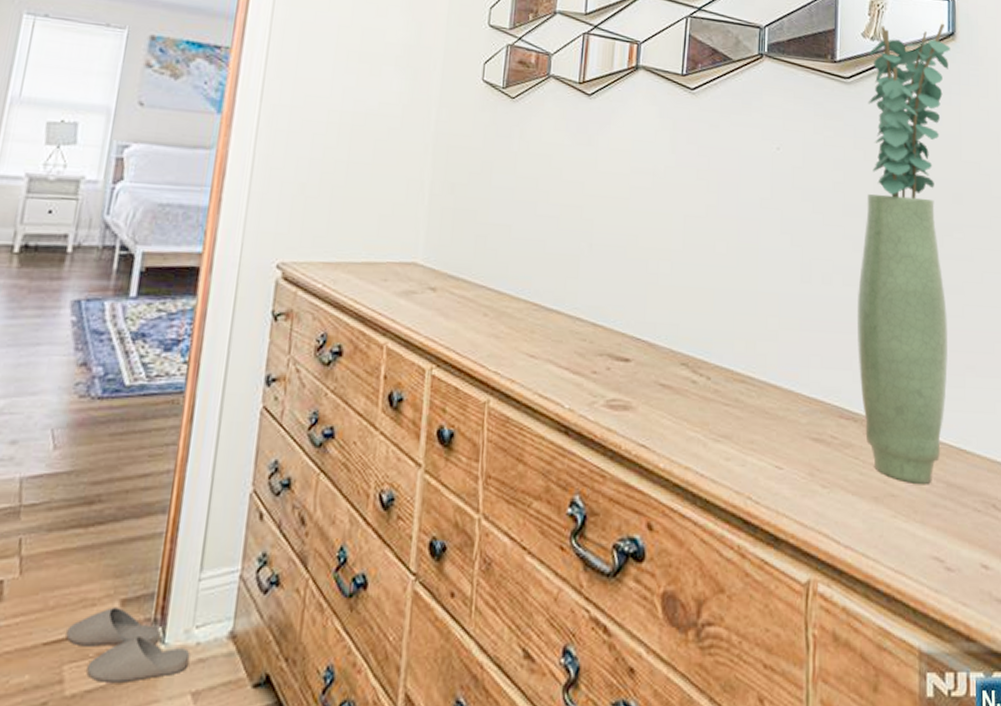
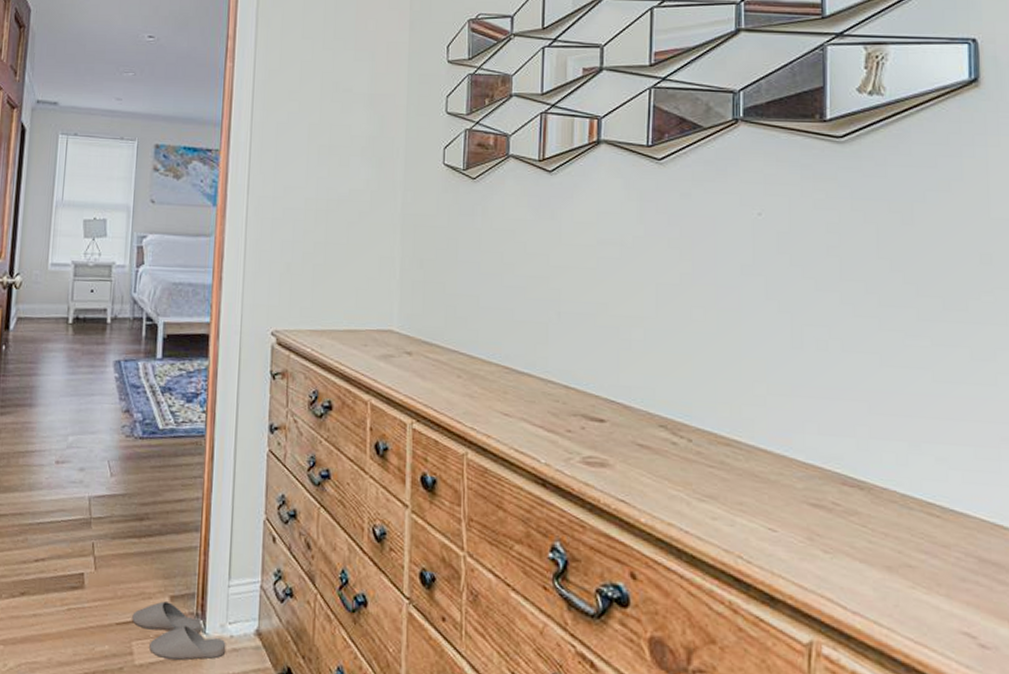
vase: present [856,23,951,484] -> none [859,69,977,558]

